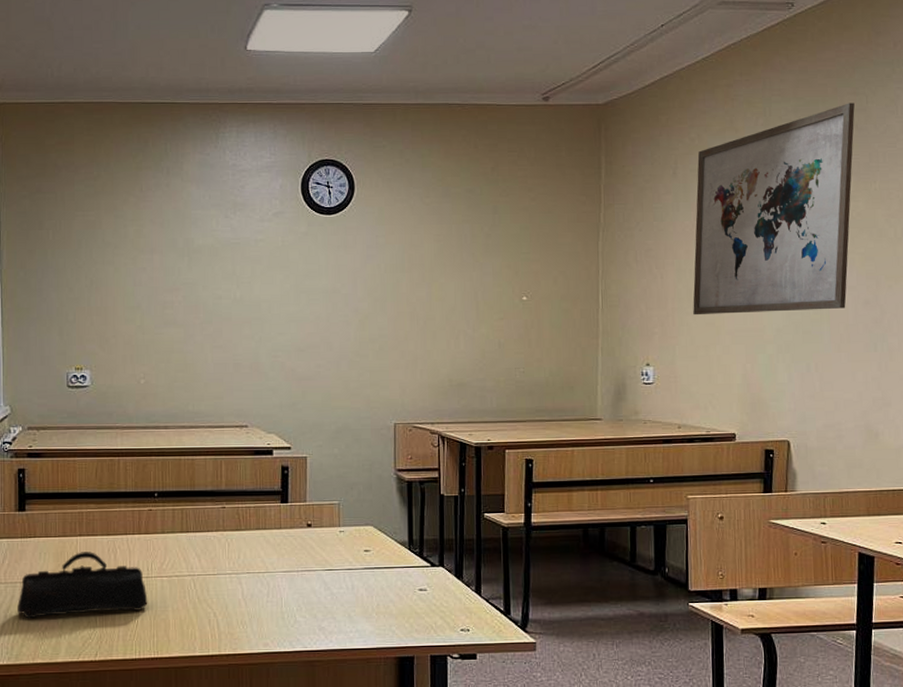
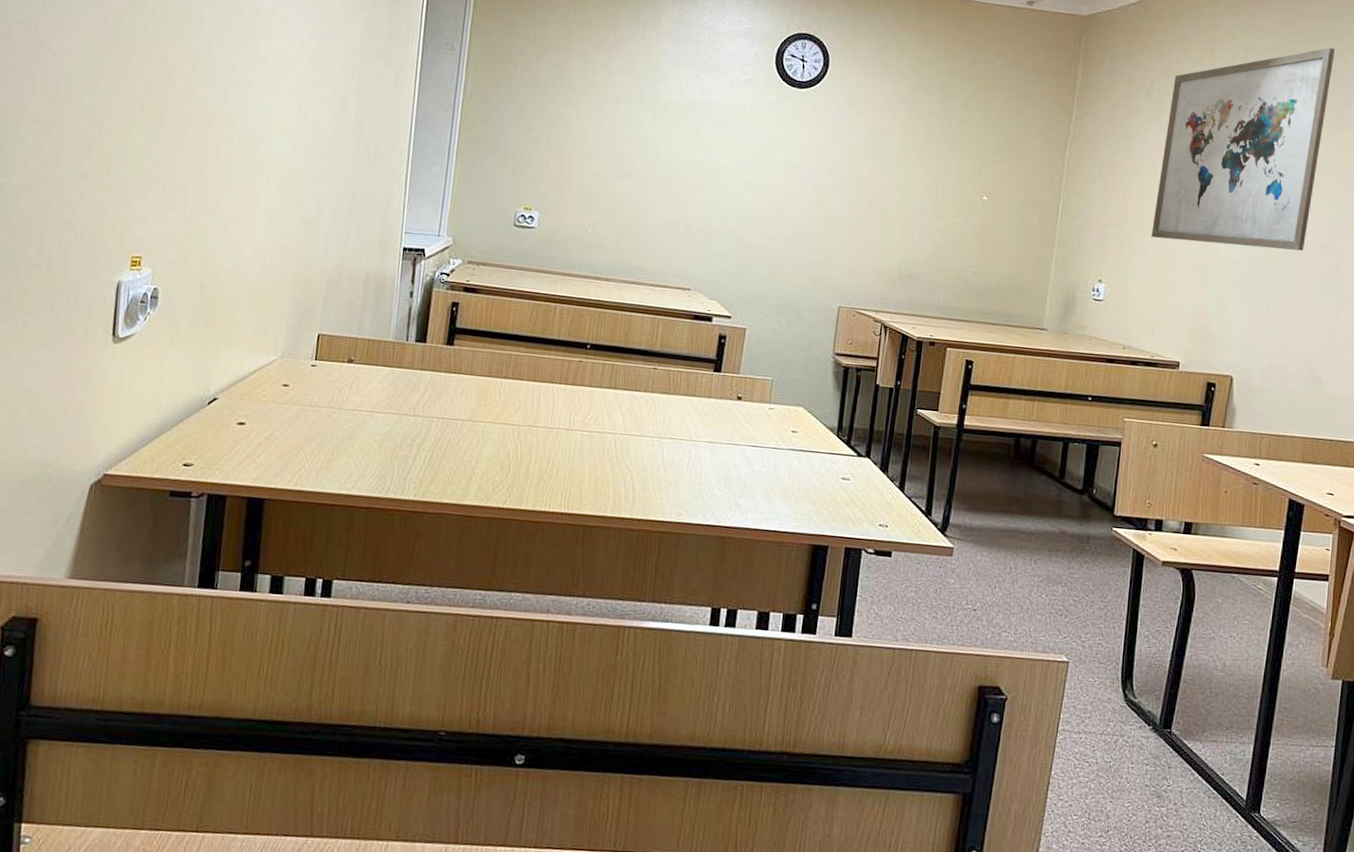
pencil case: present [18,552,148,619] -> none [431,394,566,463]

